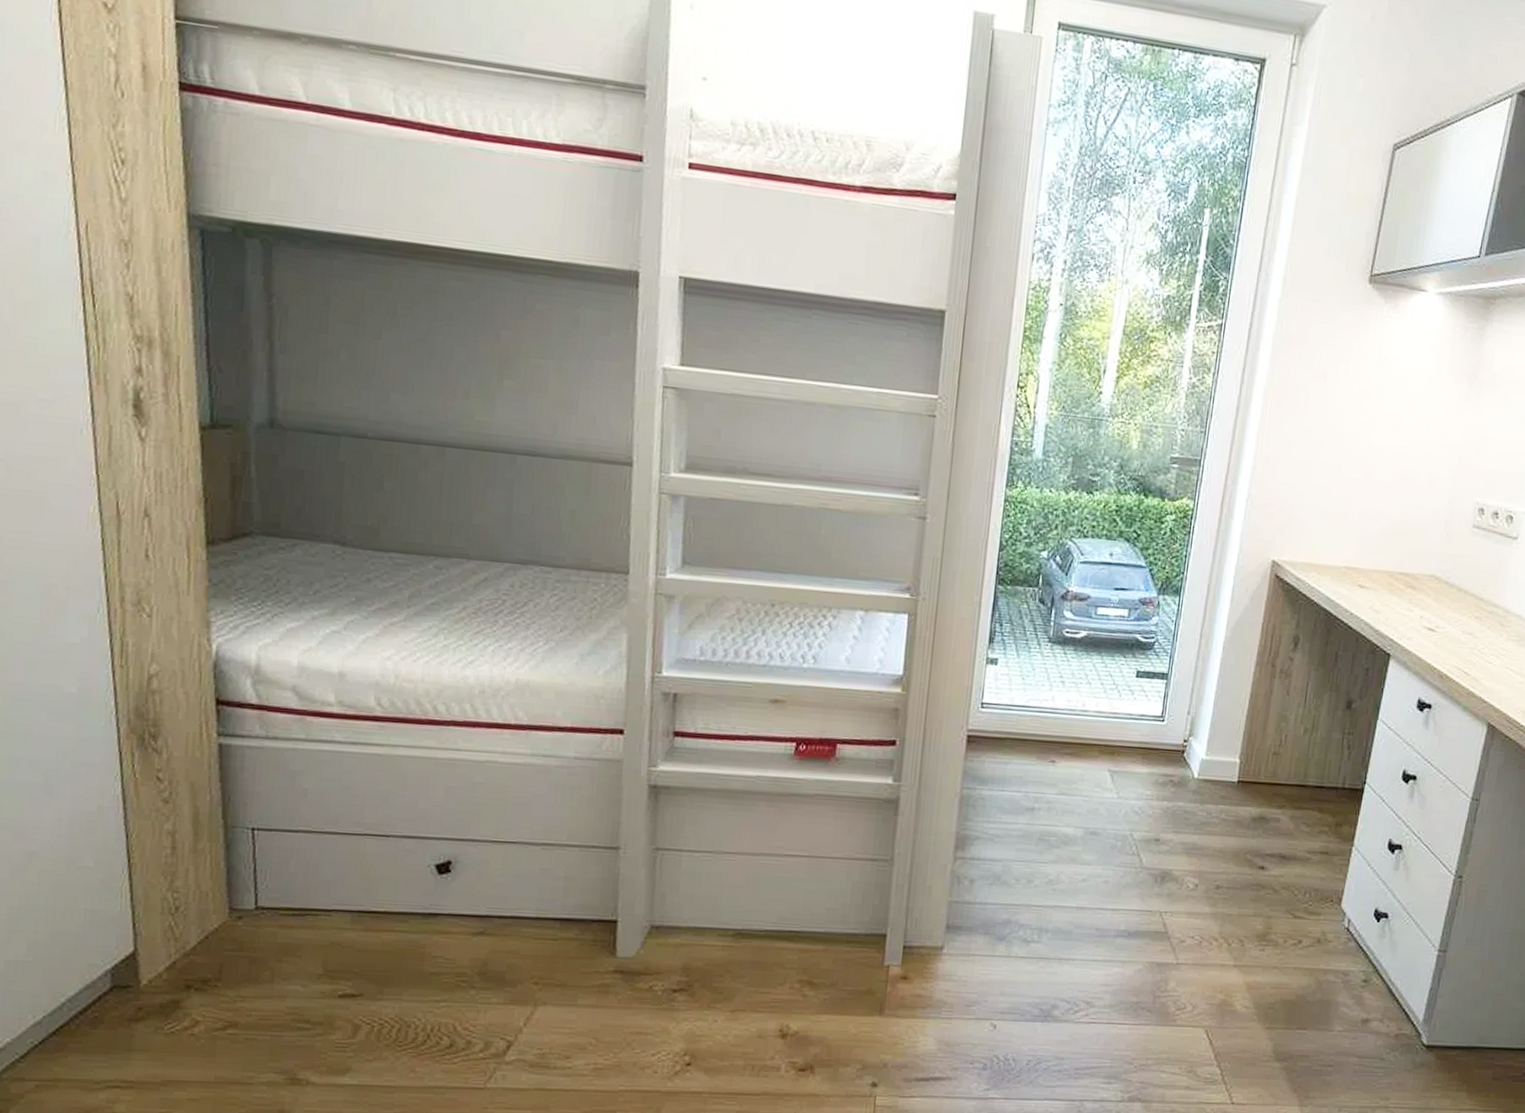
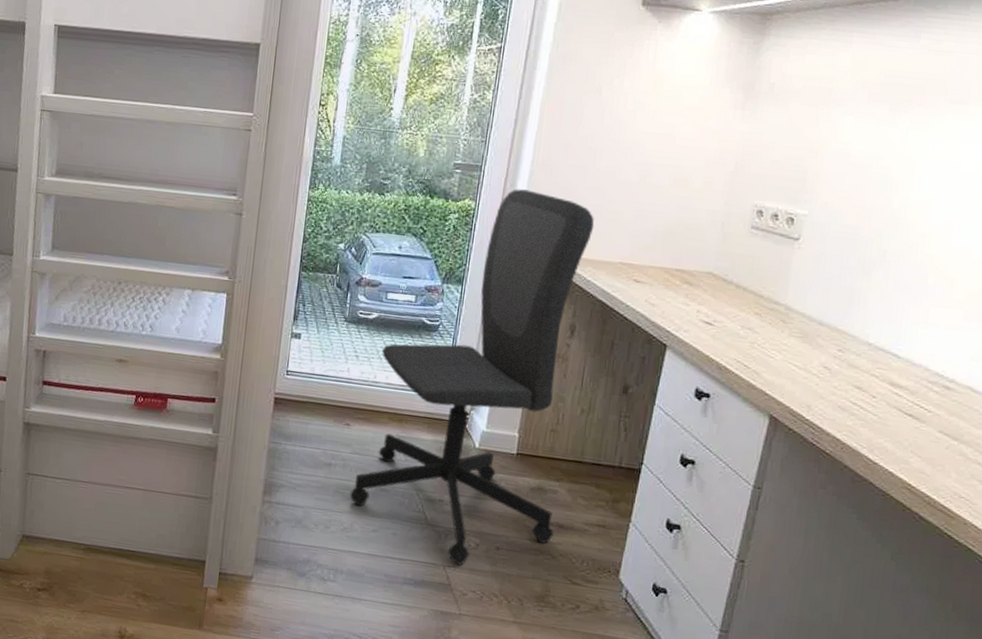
office chair: none [1055,486,1319,911] -> present [349,189,595,566]

